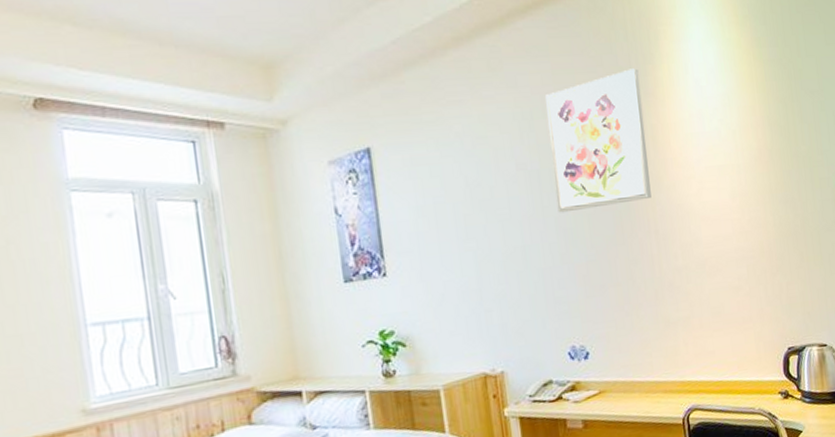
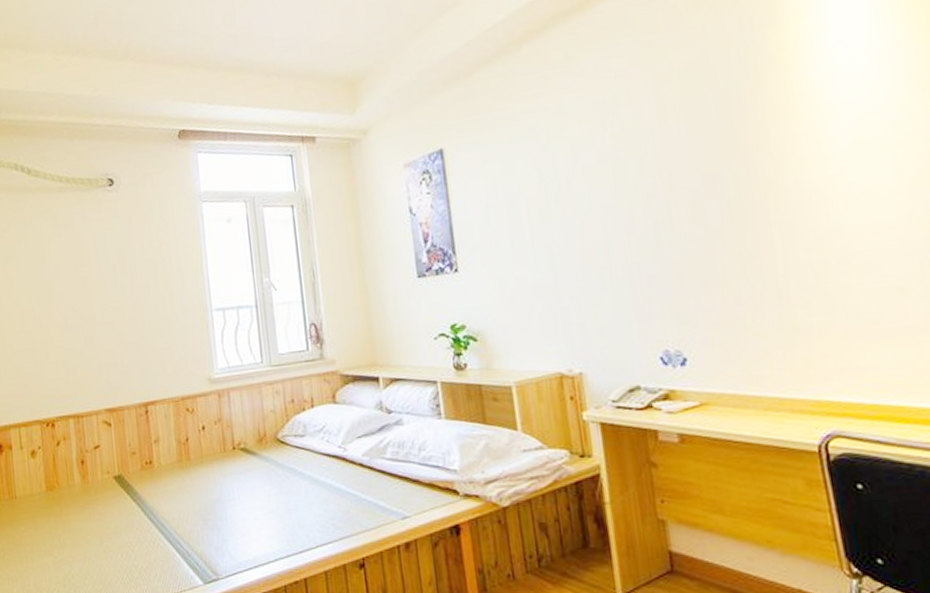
wall art: present [545,68,652,213] -> none [632,34,772,204]

